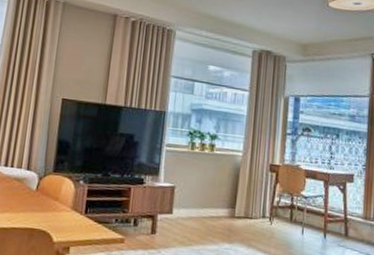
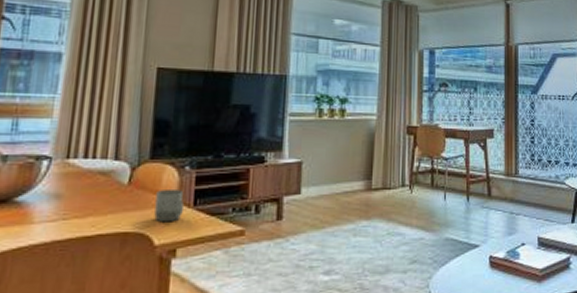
cup: none [54,197,78,225] -> present [154,188,185,223]

